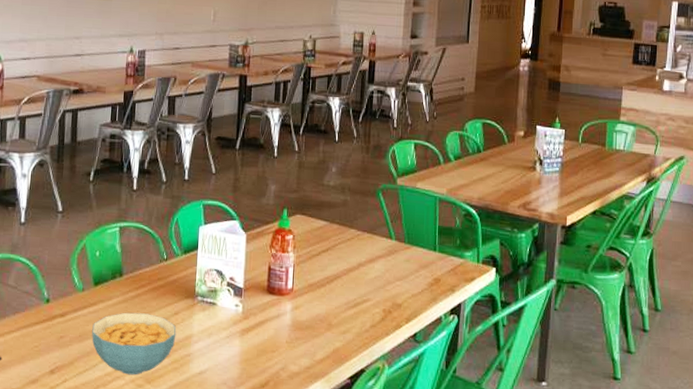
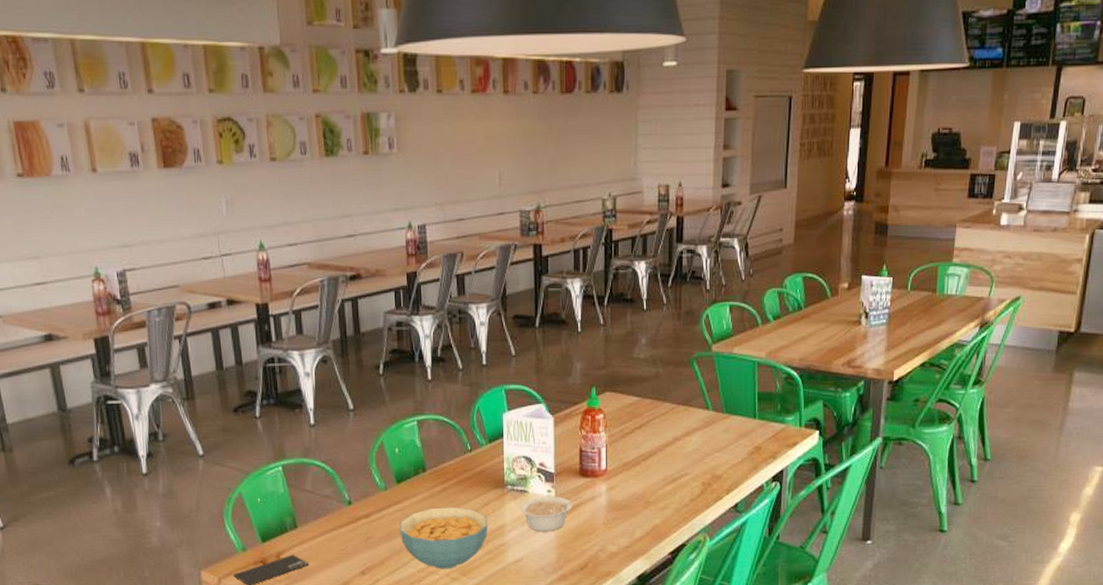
legume: none [208,310,268,346] -> present [520,495,583,532]

